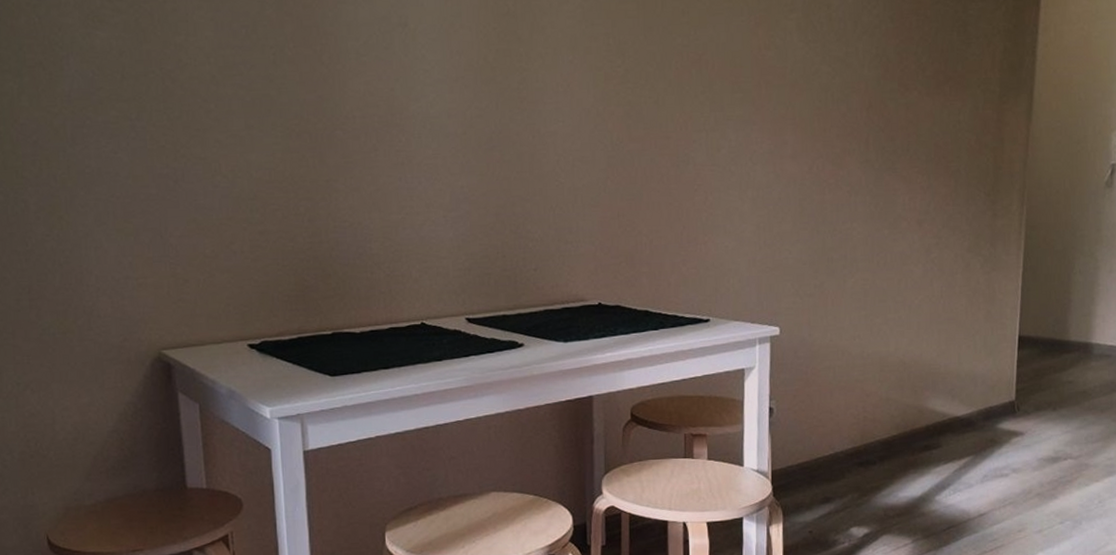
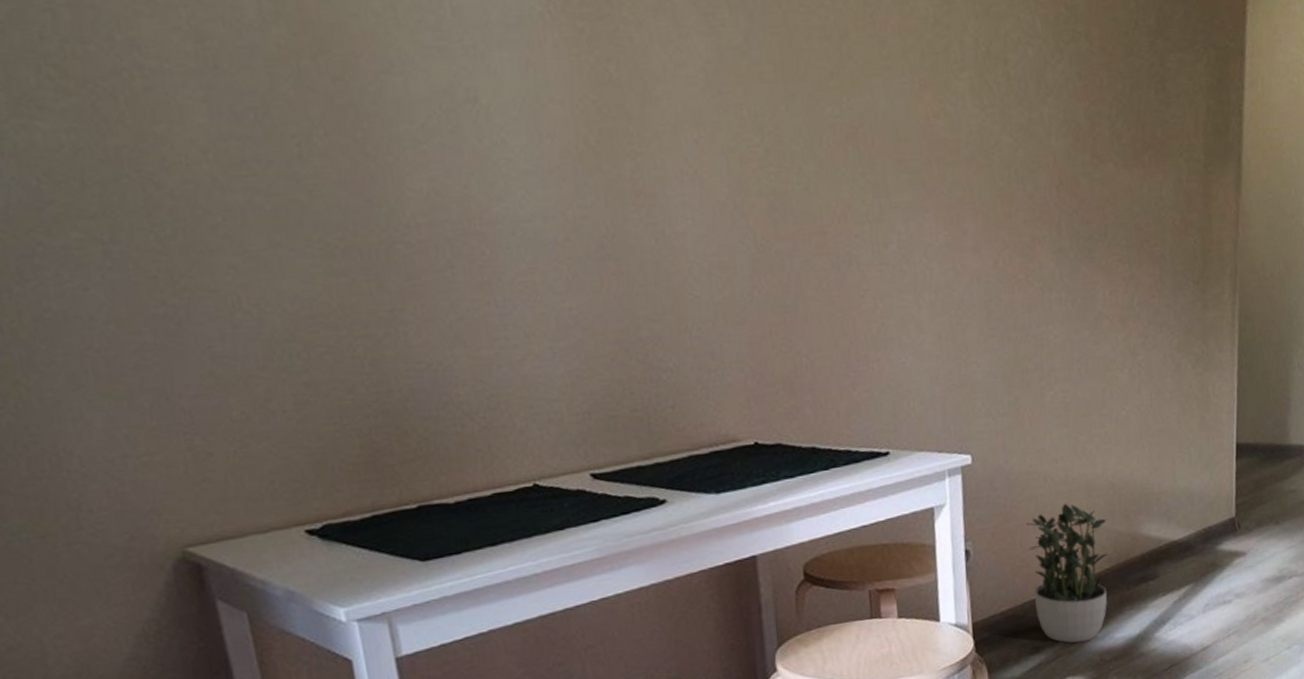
potted plant: none [824,374,896,498] -> present [1026,503,1108,643]

